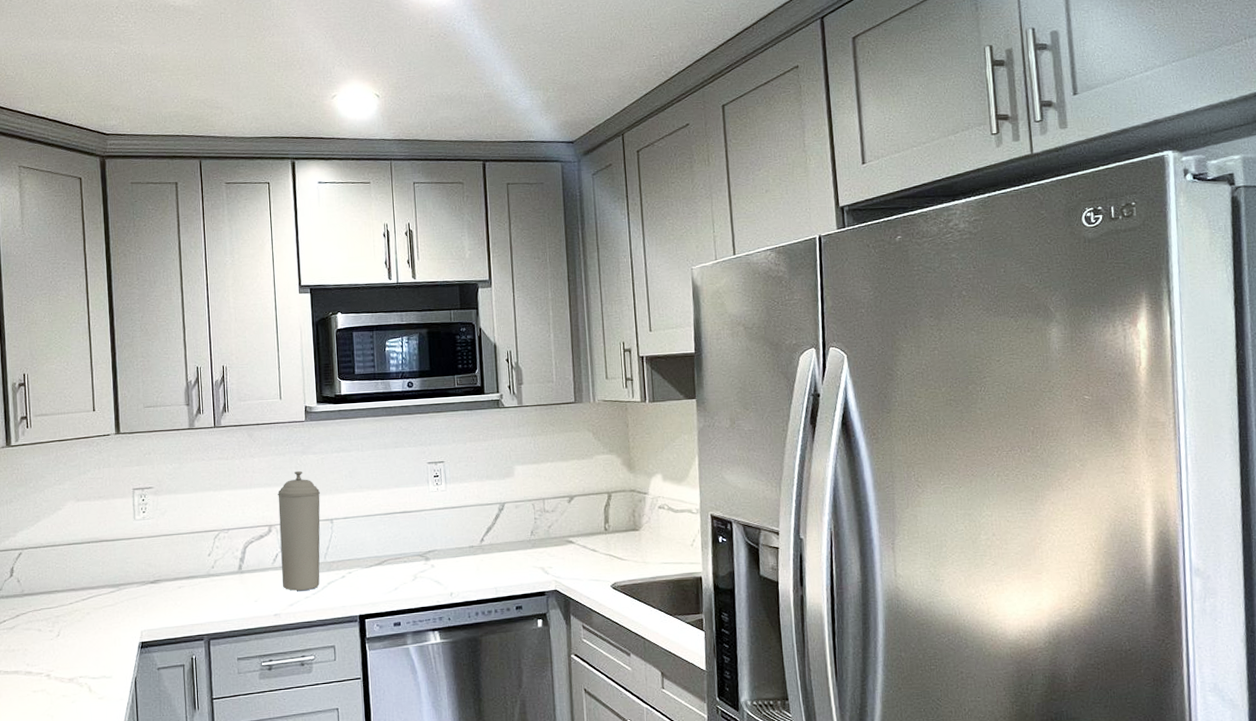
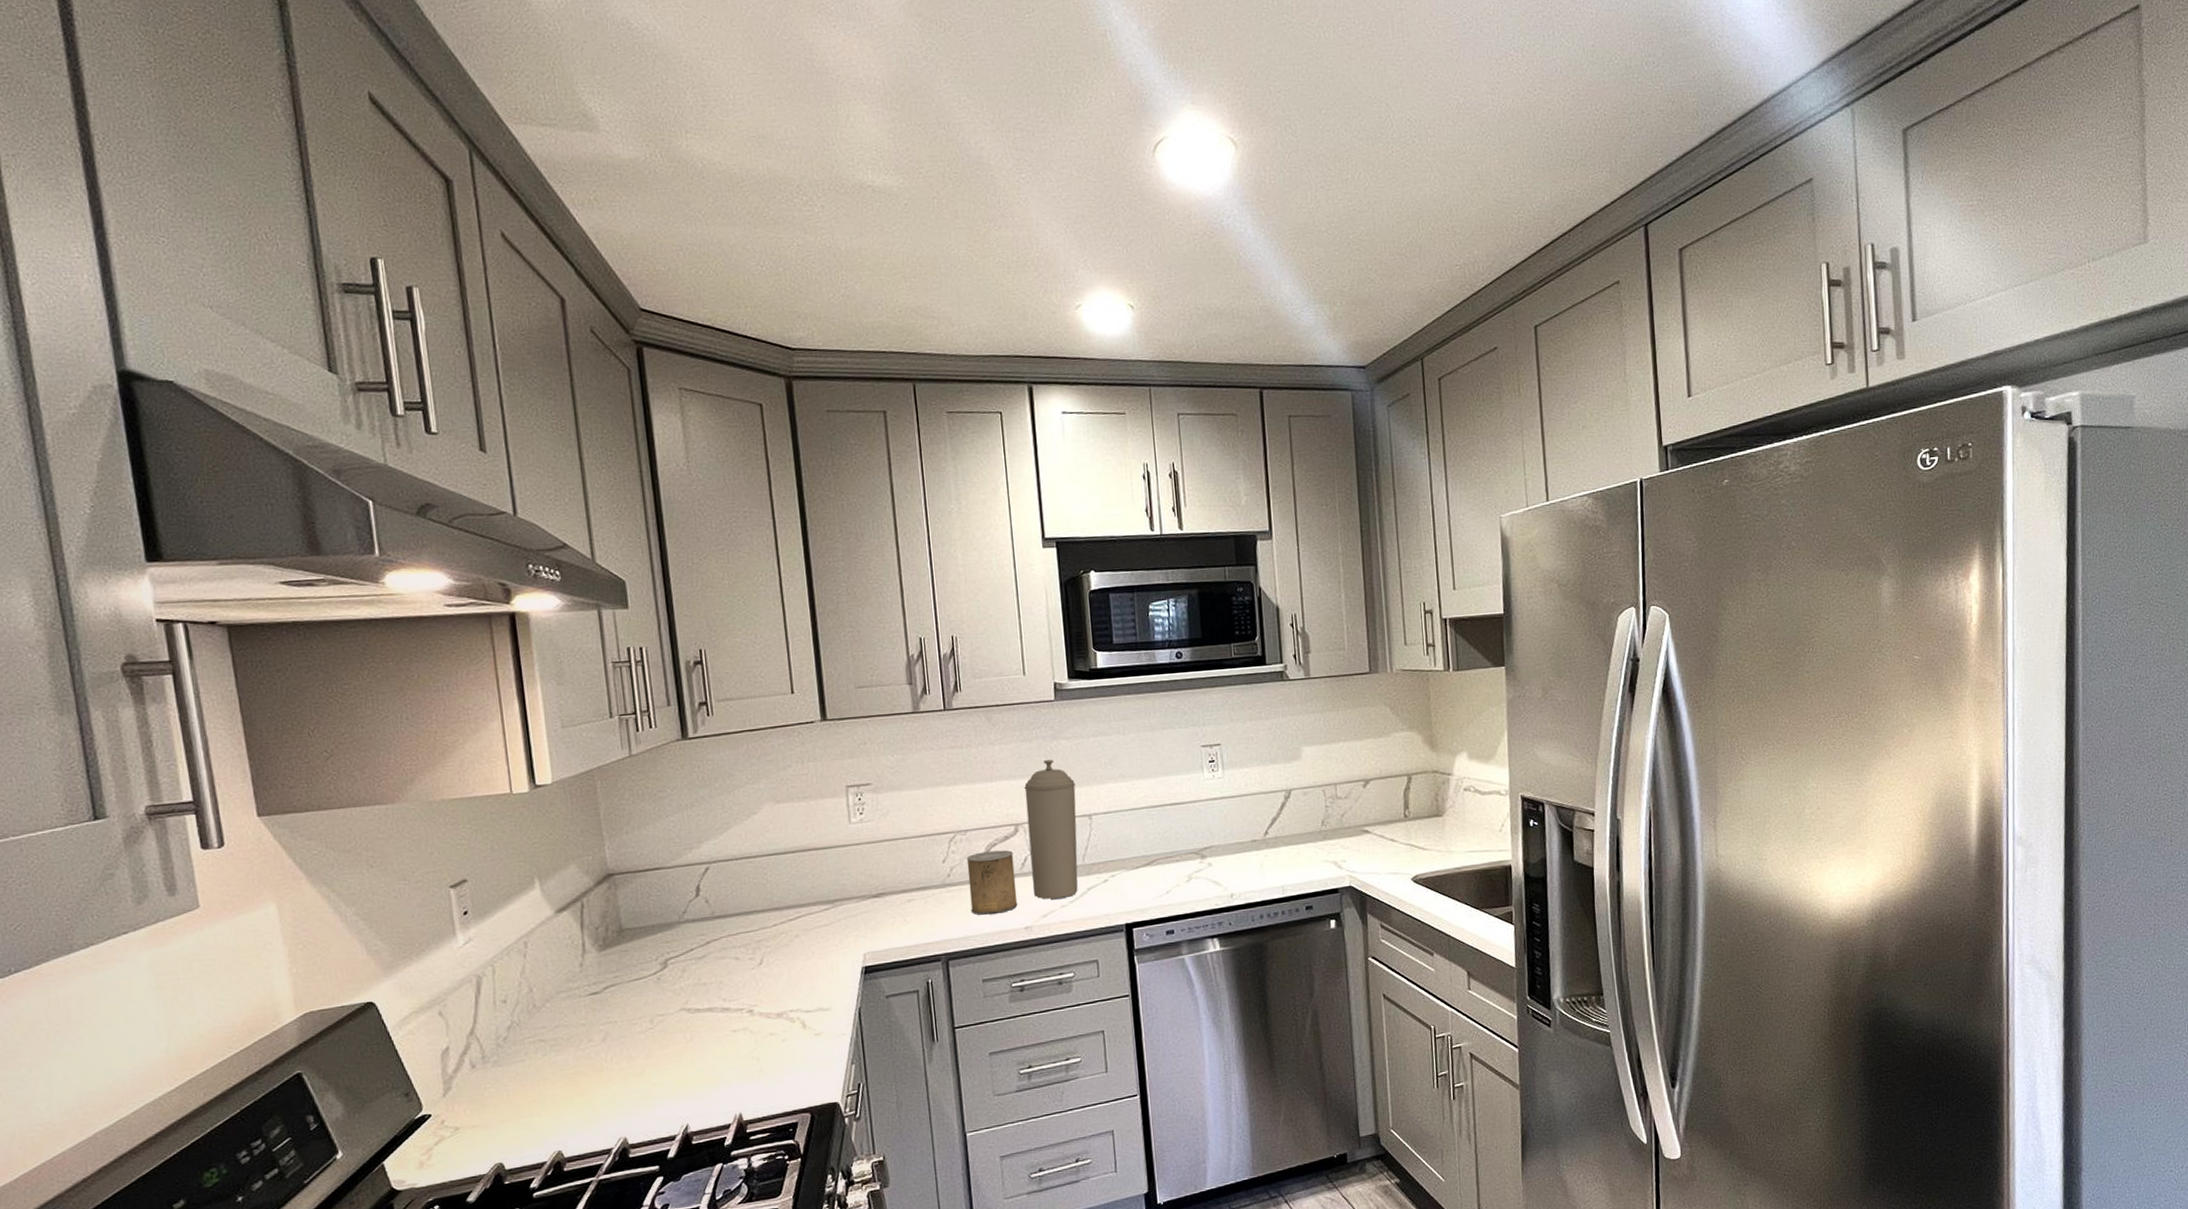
tin can: none [228,547,269,602] -> present [966,850,1018,915]

